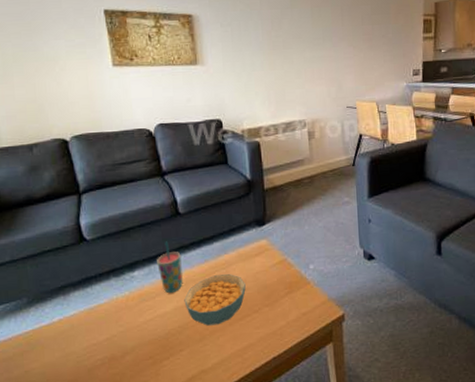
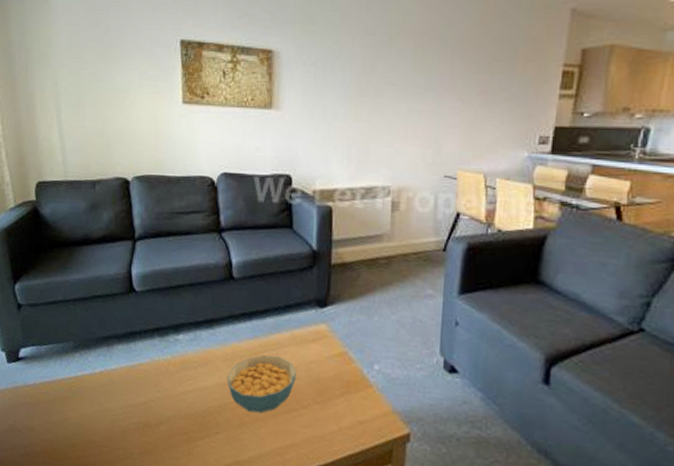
cup: present [157,241,183,294] -> none [203,307,230,367]

